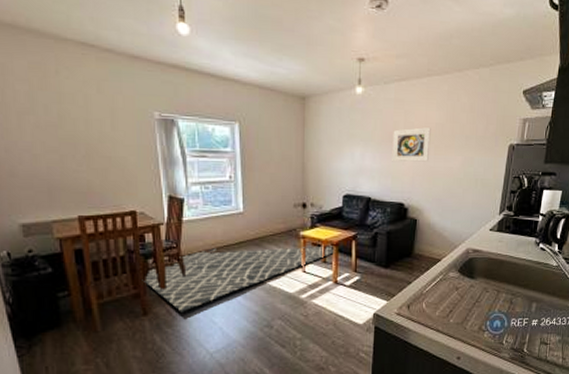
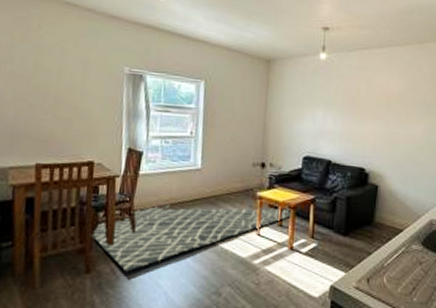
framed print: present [392,127,431,162] -> none [353,94,393,128]

